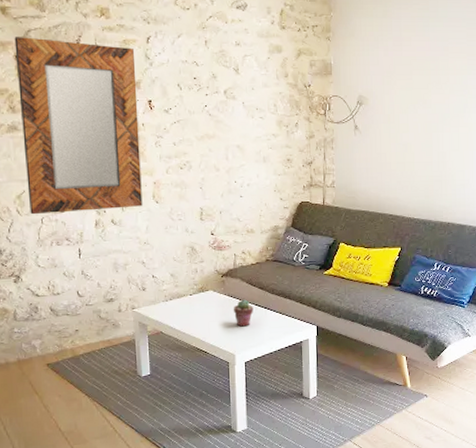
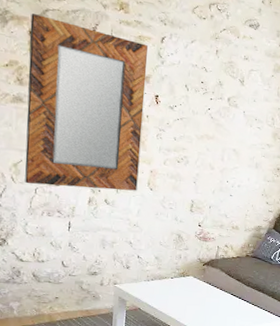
potted succulent: present [234,299,254,327] -> none [210,288,229,313]

